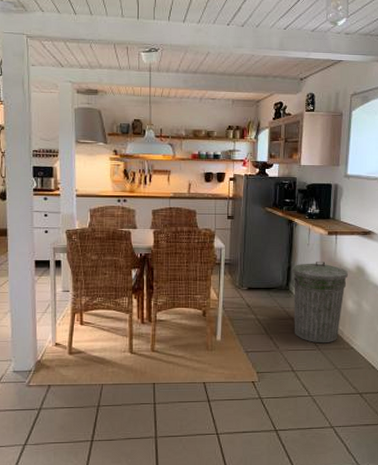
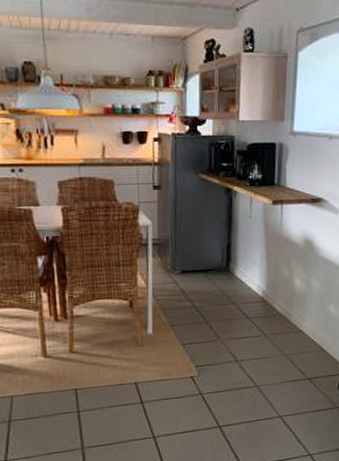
trash can: present [291,261,348,344] -> none [232,235,295,329]

